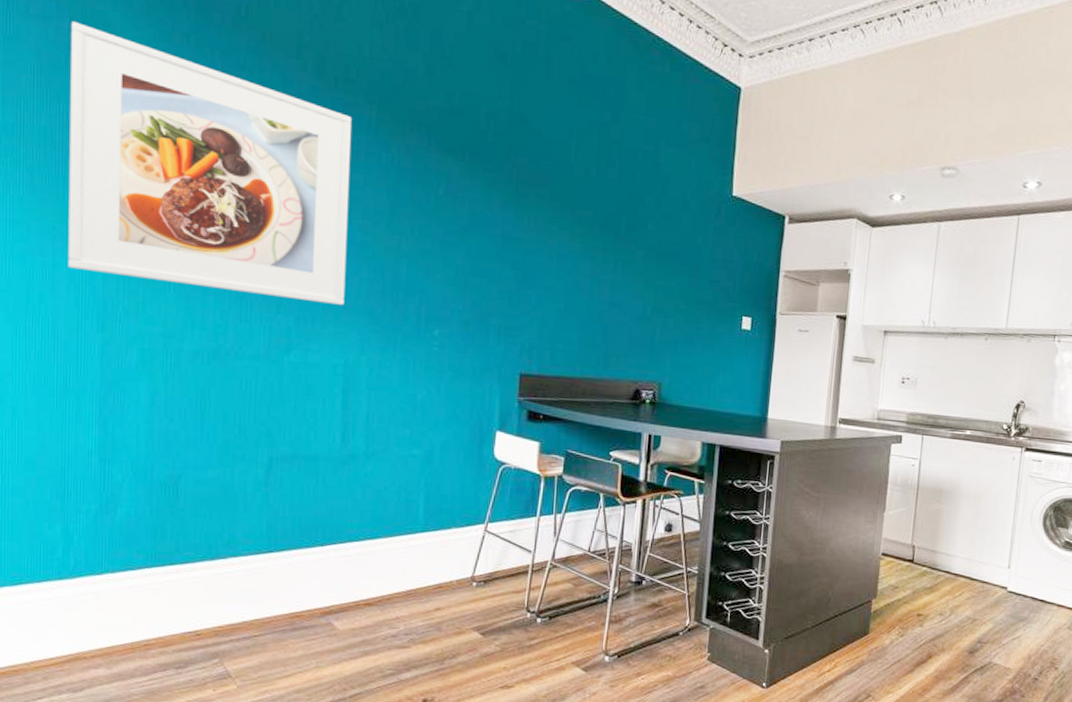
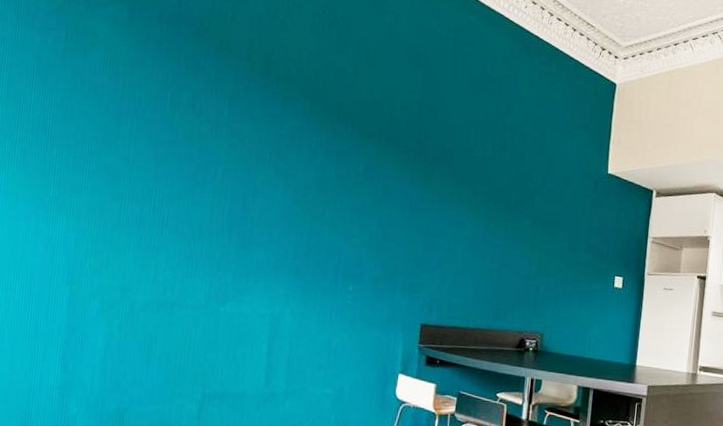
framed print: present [68,21,351,305] -> none [47,32,289,264]

